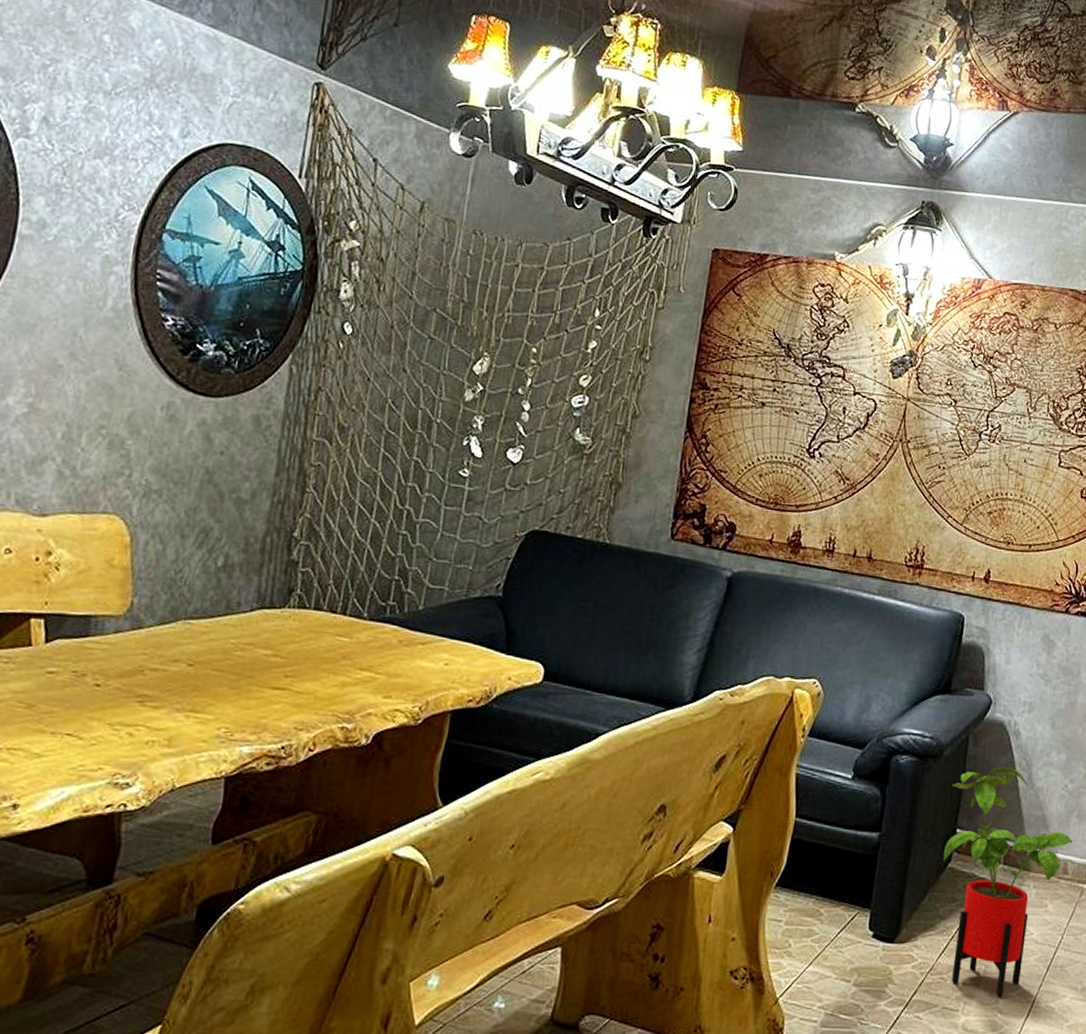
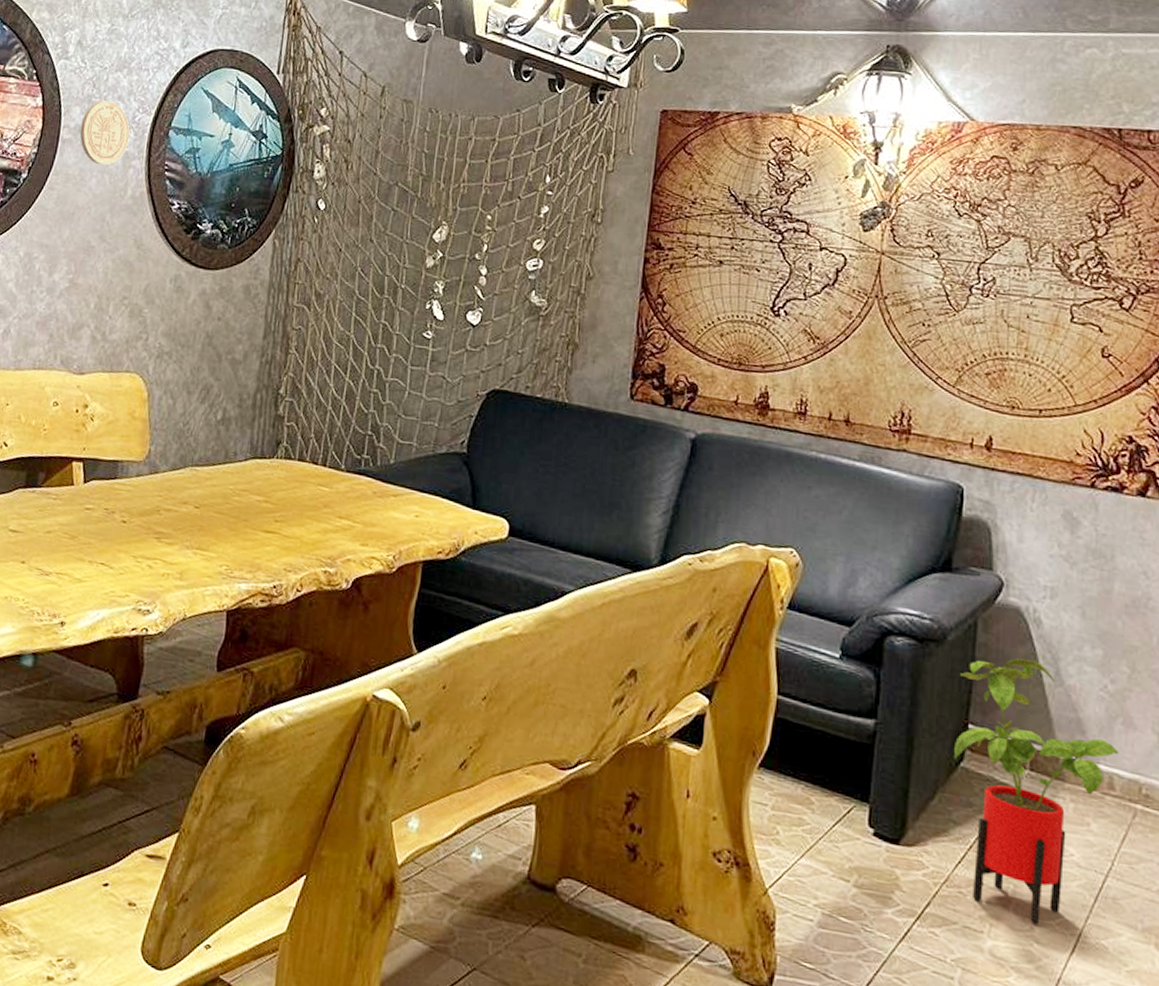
medallion: none [44,191,112,270] -> present [79,100,130,166]

